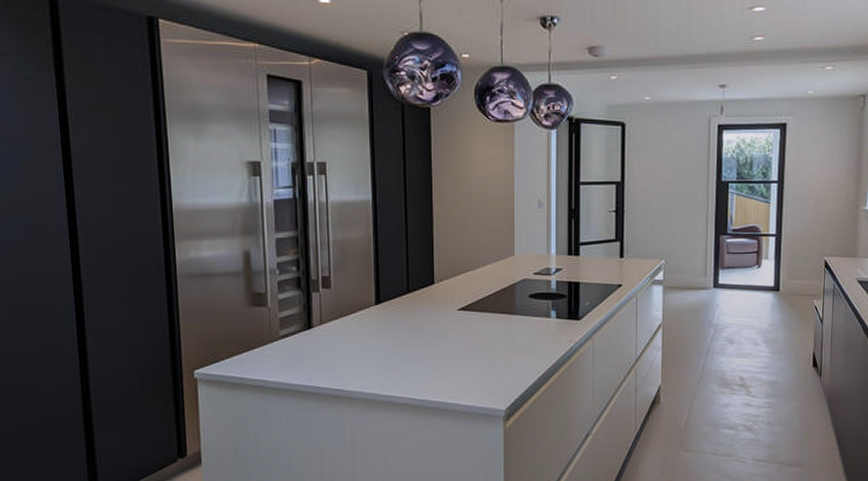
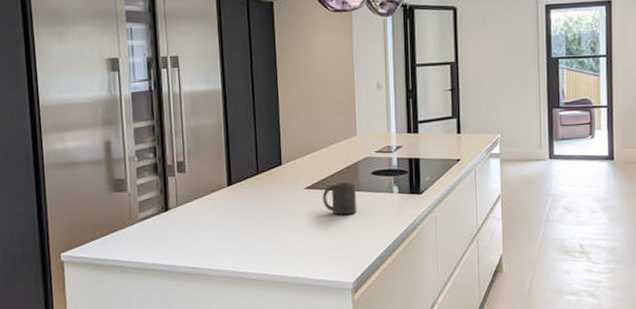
mug: none [476,305,513,339] -> present [322,182,358,215]

